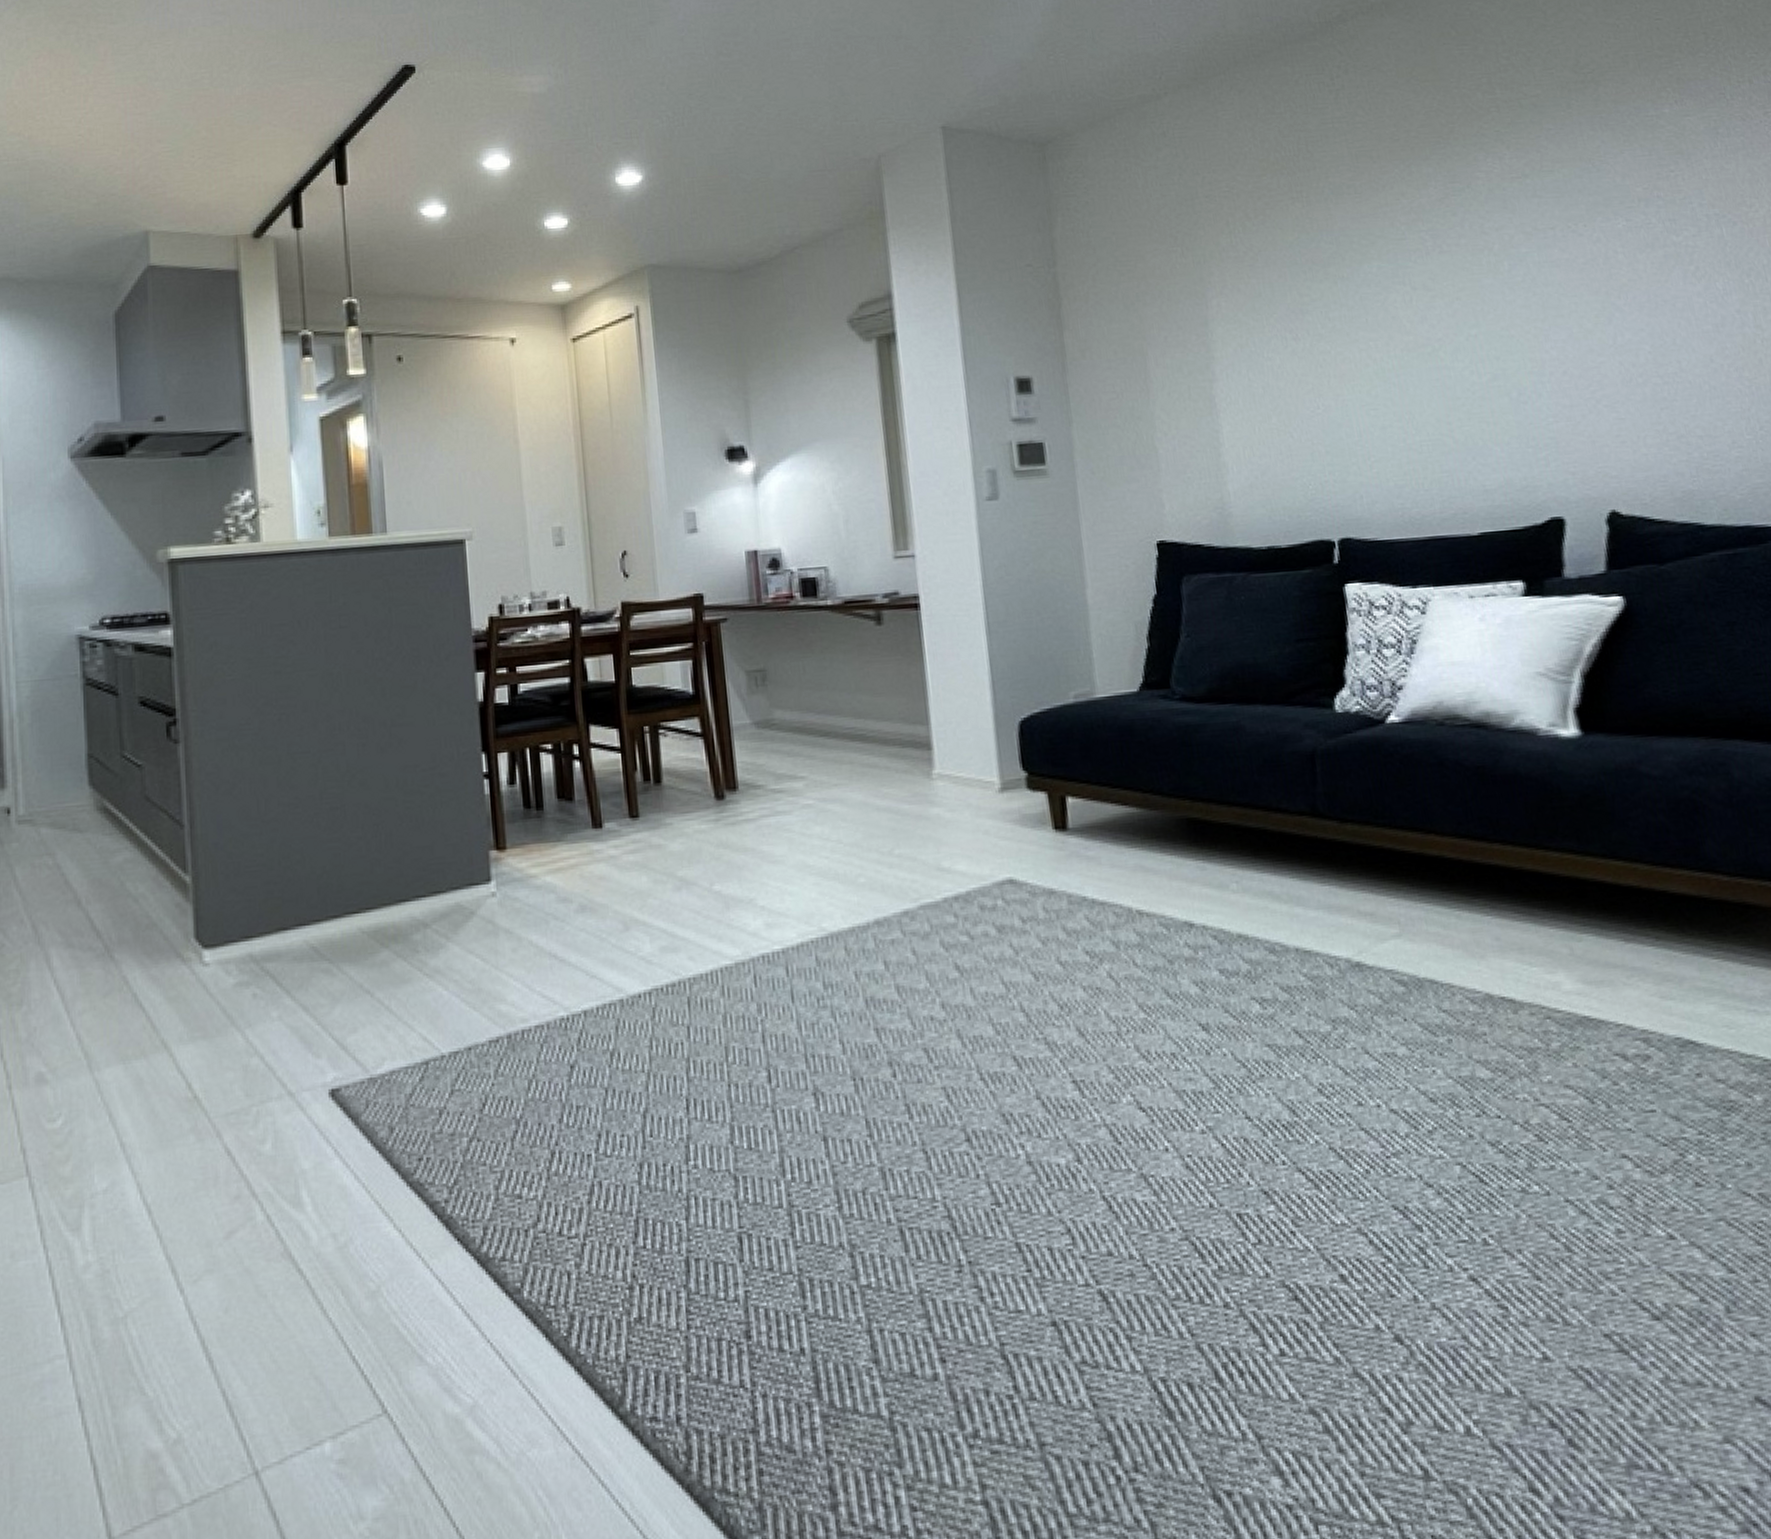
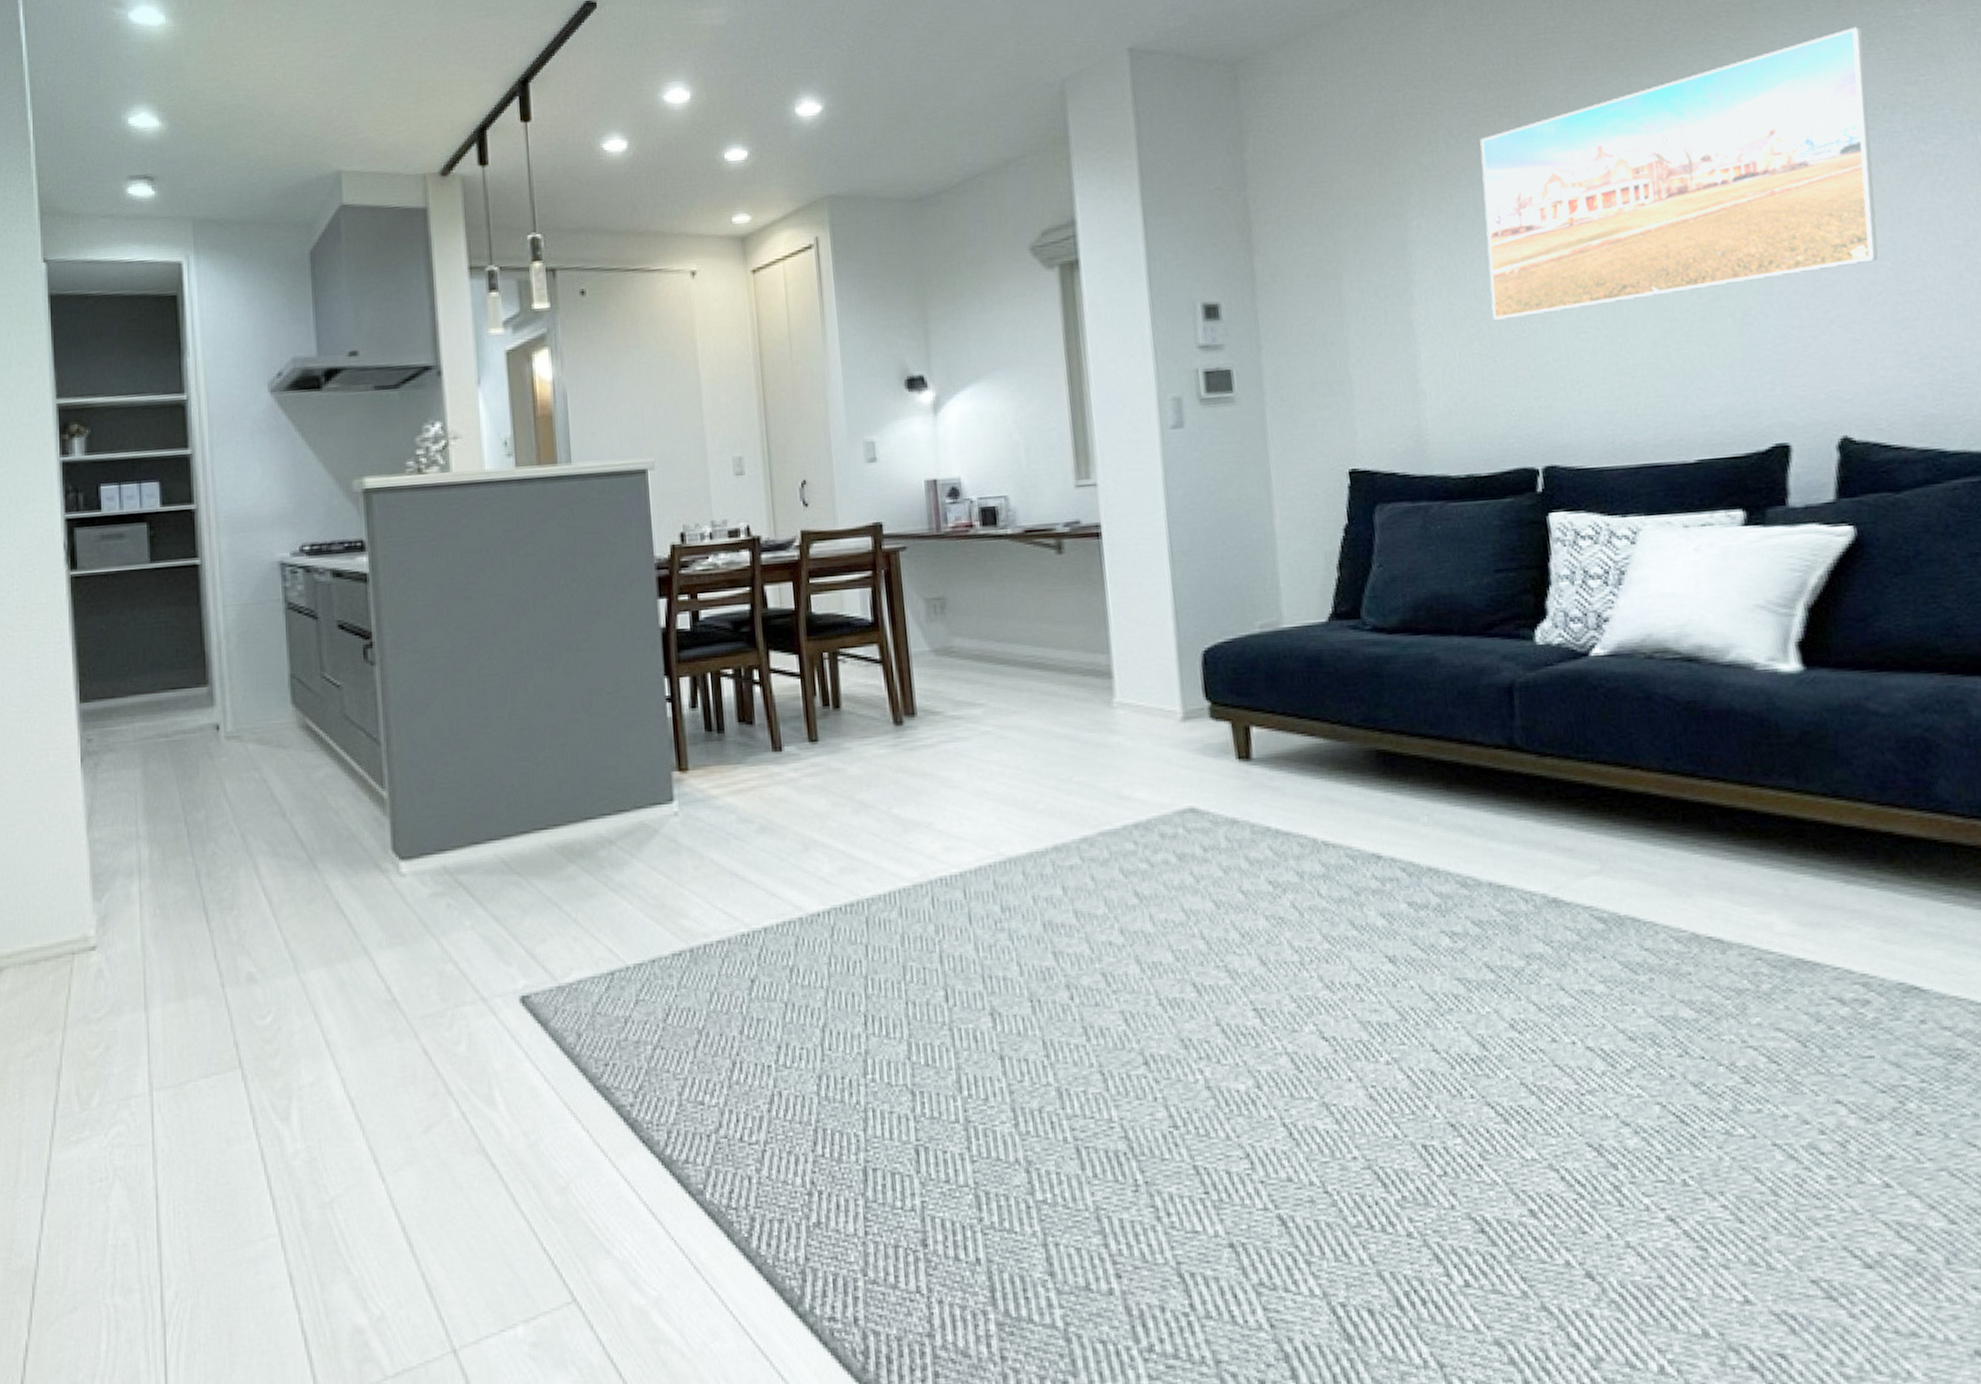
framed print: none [1274,124,1639,397] -> present [1479,26,1879,320]

